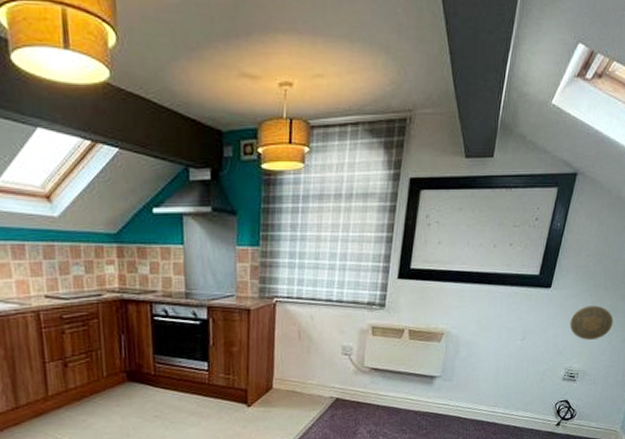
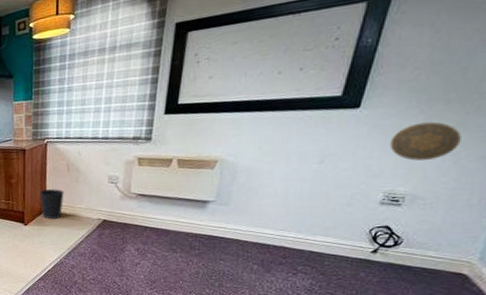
wastebasket: none [267,361,294,399] -> present [40,189,64,219]

